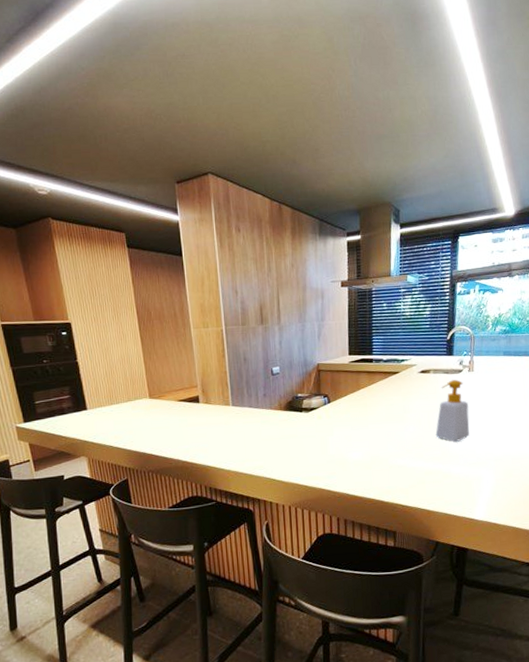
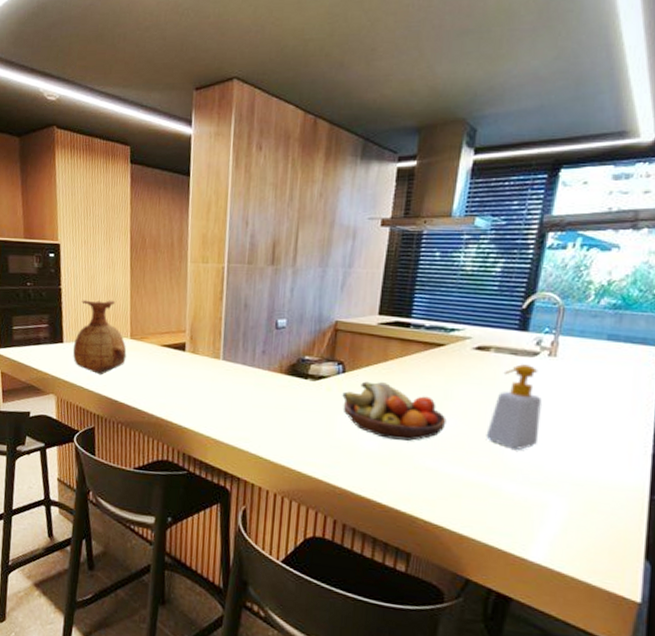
vase: none [97,367,148,434] -> present [72,300,127,375]
fruit bowl: none [330,405,408,449] -> present [342,381,447,441]

